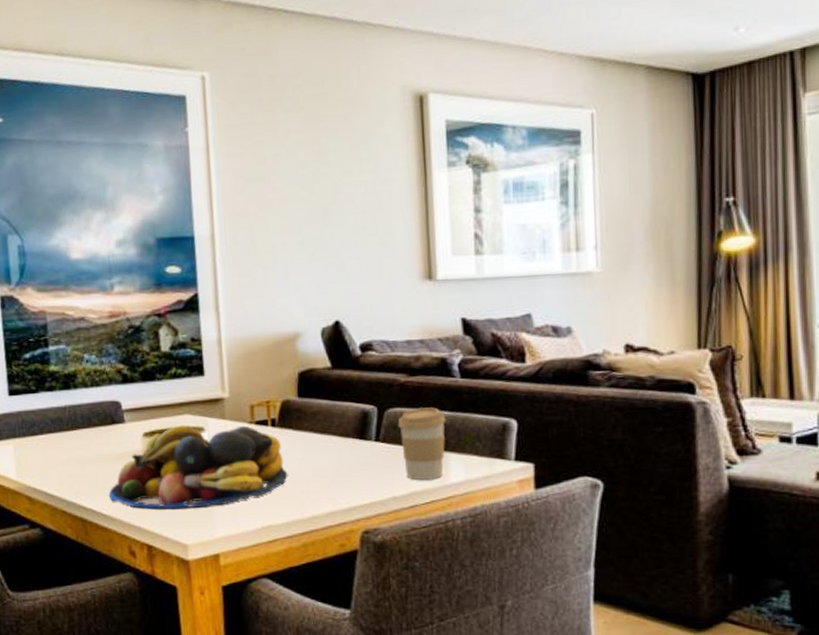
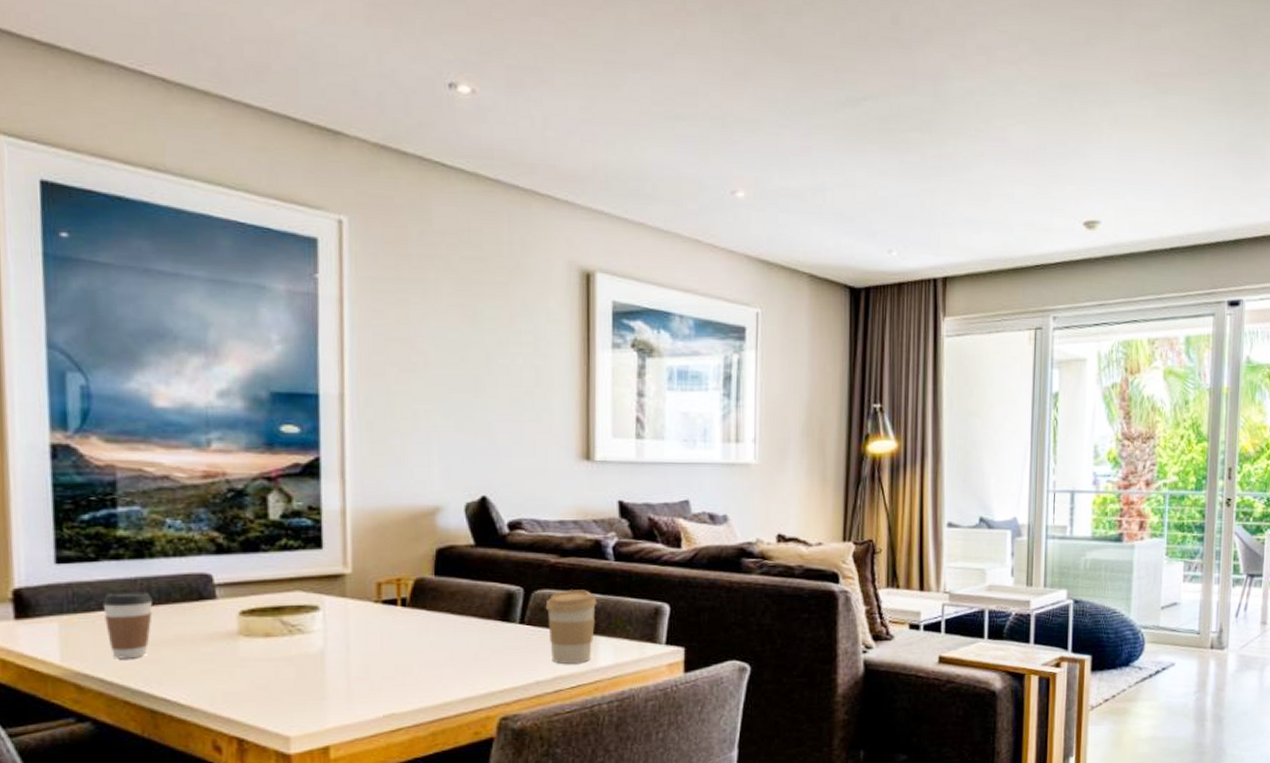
coffee cup: none [43,417,79,475] -> present [102,591,153,659]
fruit bowl: present [108,425,288,510] -> none [189,603,418,698]

